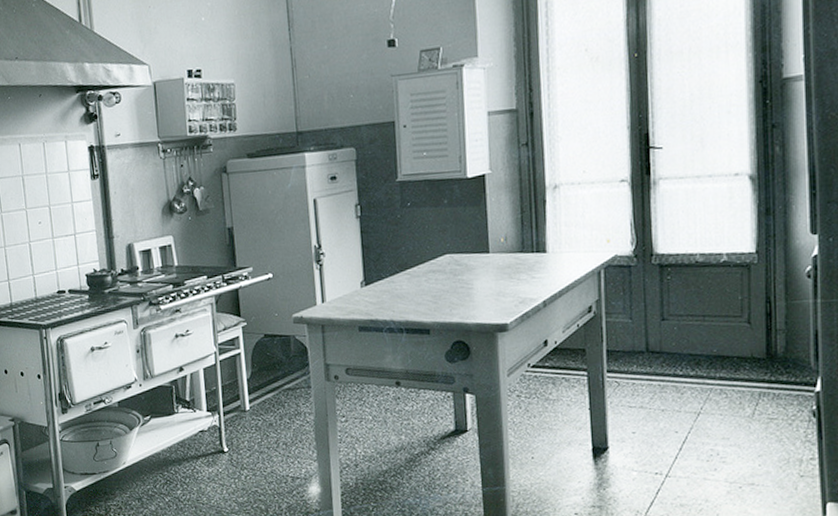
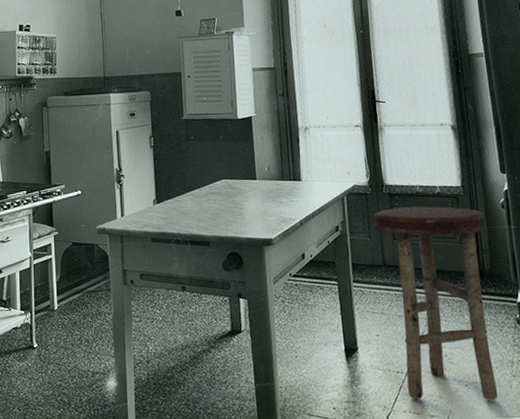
stool: none [635,278,784,503] -> present [372,206,498,400]

